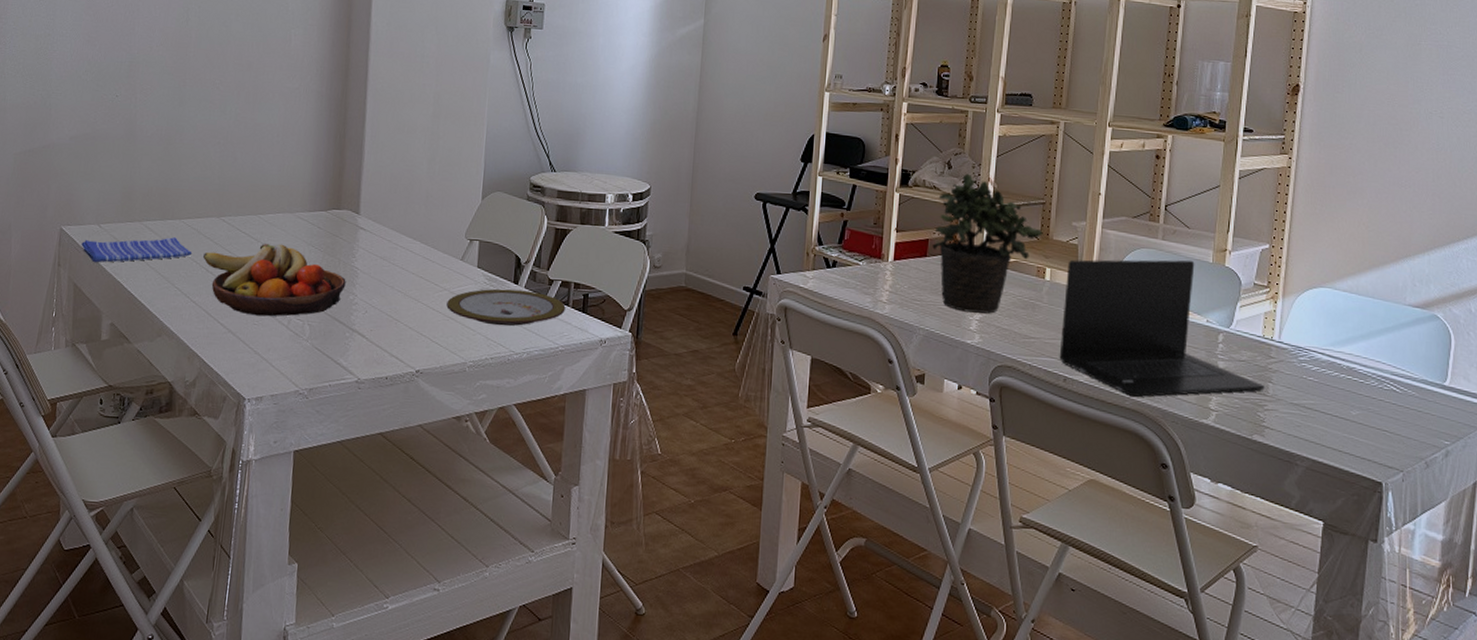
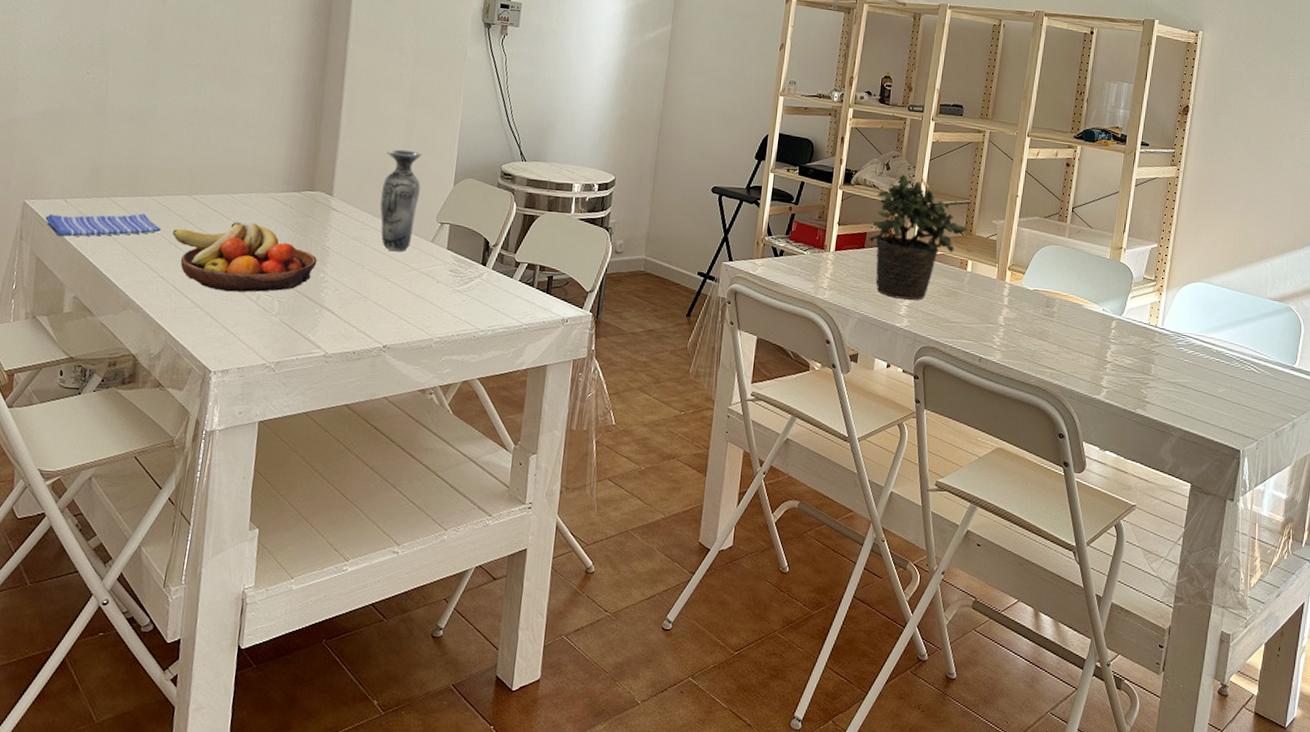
vase: none [407,163,449,271] -> present [380,149,423,251]
plate: present [446,288,566,326] -> none [415,269,531,305]
laptop: present [1059,259,1265,397] -> none [976,253,1148,375]

